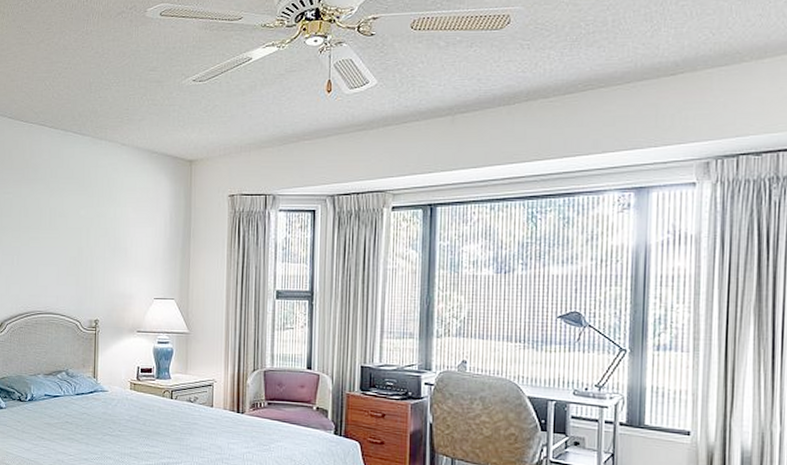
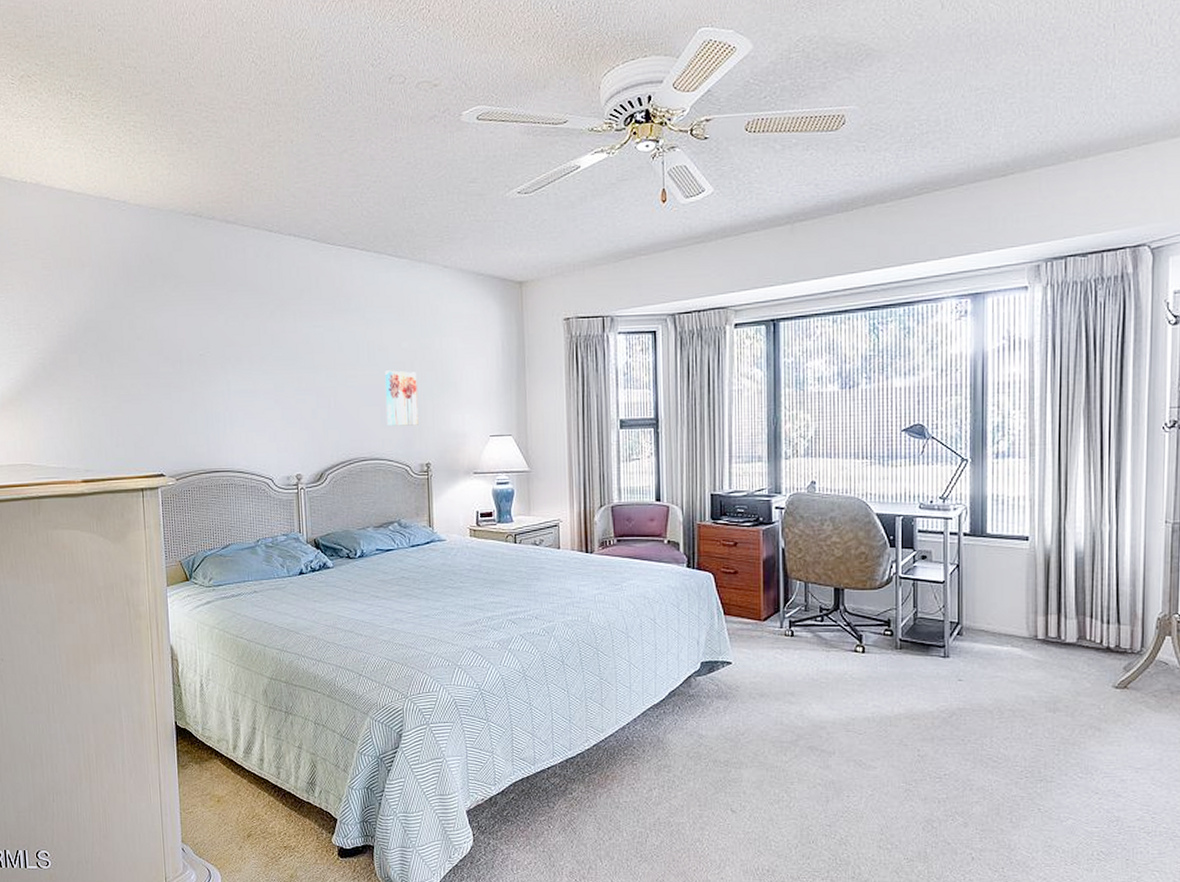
wall art: none [62,234,91,285] -> present [384,370,419,426]

